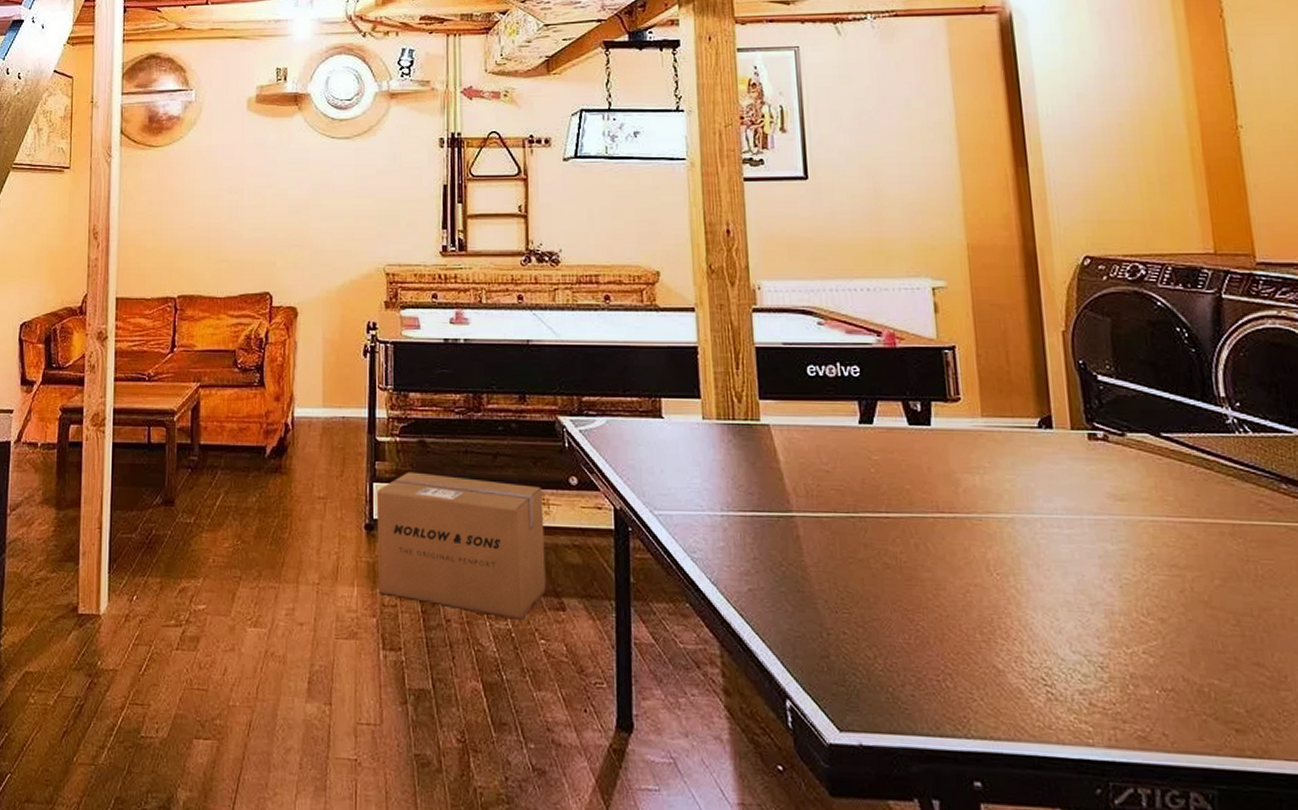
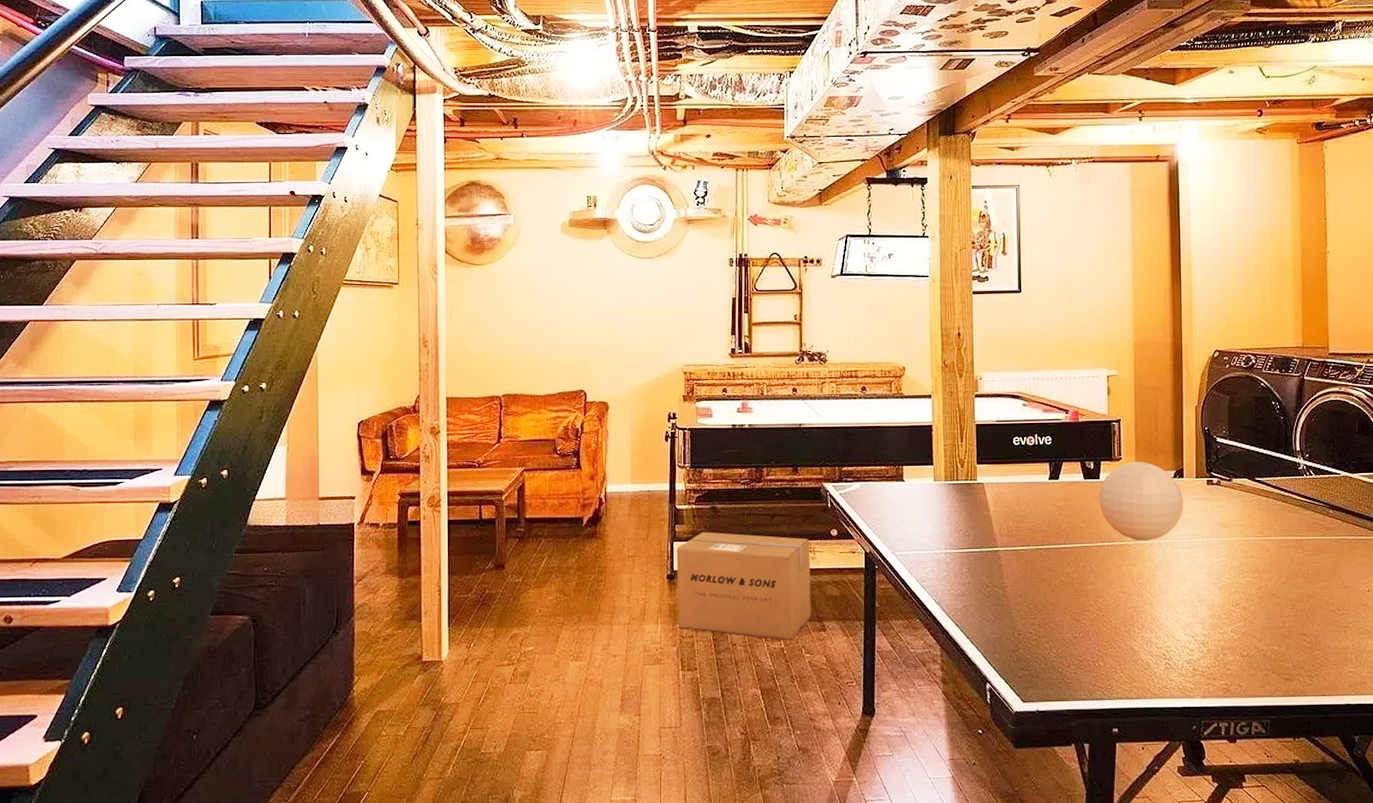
ball: none [931,404,1056,514] -> present [1099,462,1183,541]

